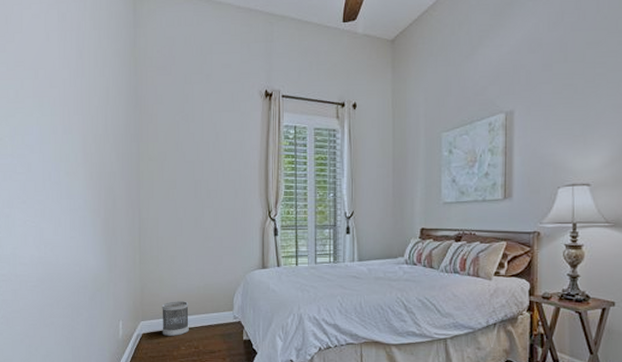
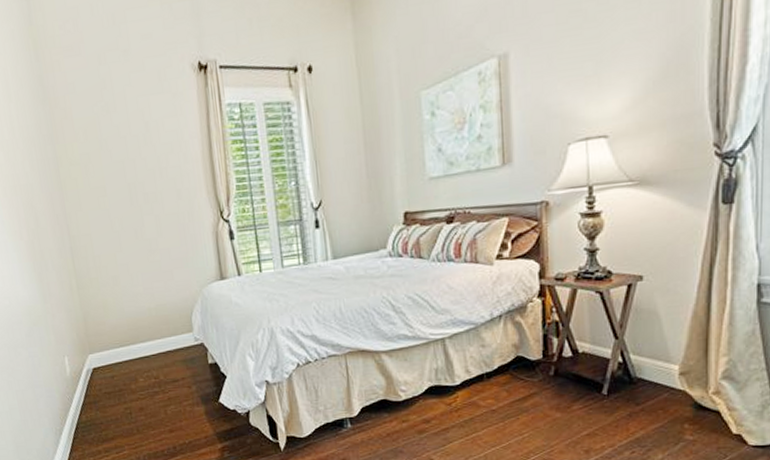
wastebasket: present [162,301,189,337] -> none [110,326,145,369]

